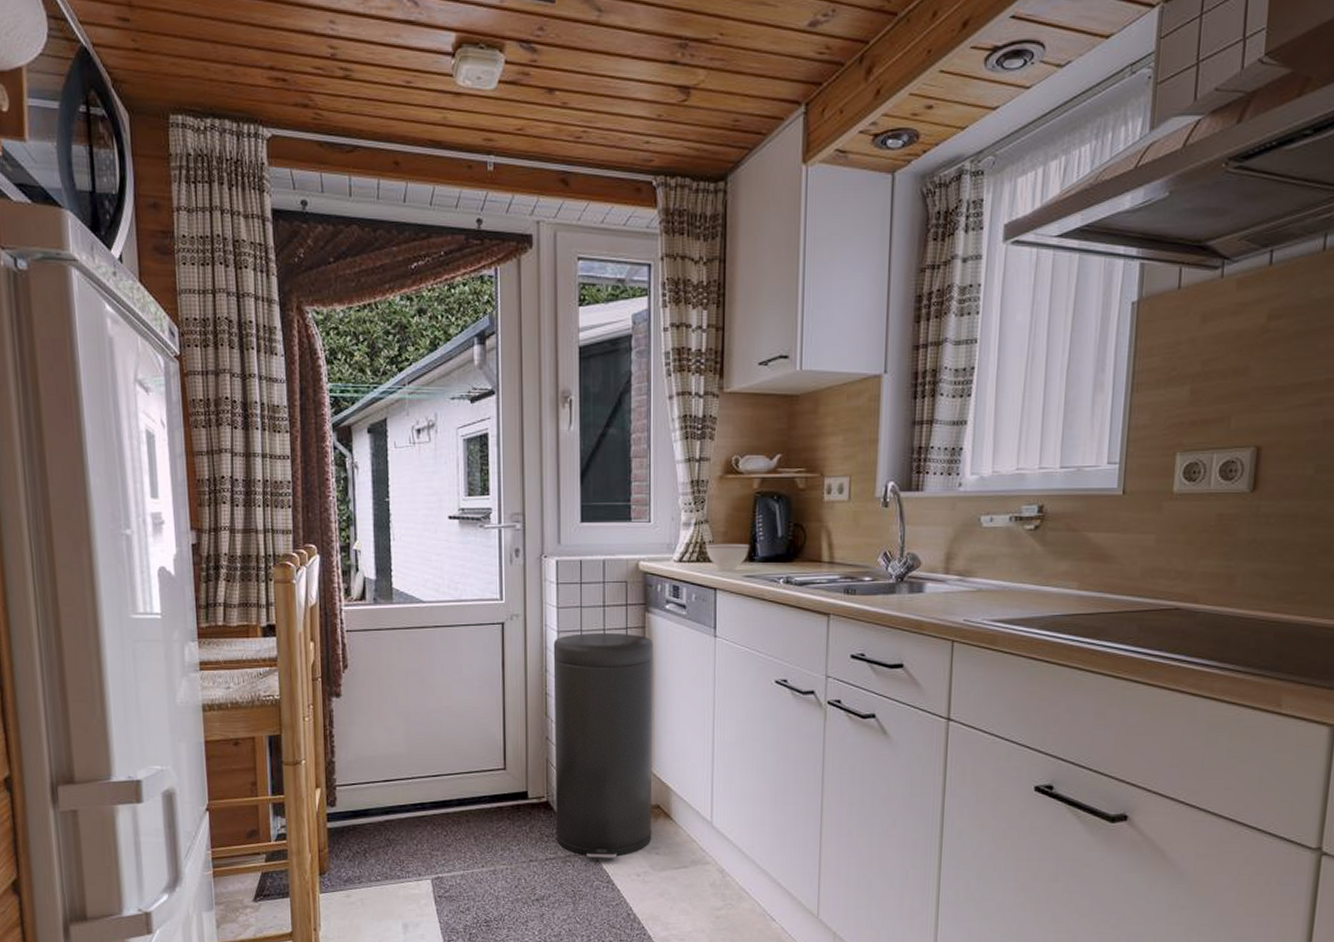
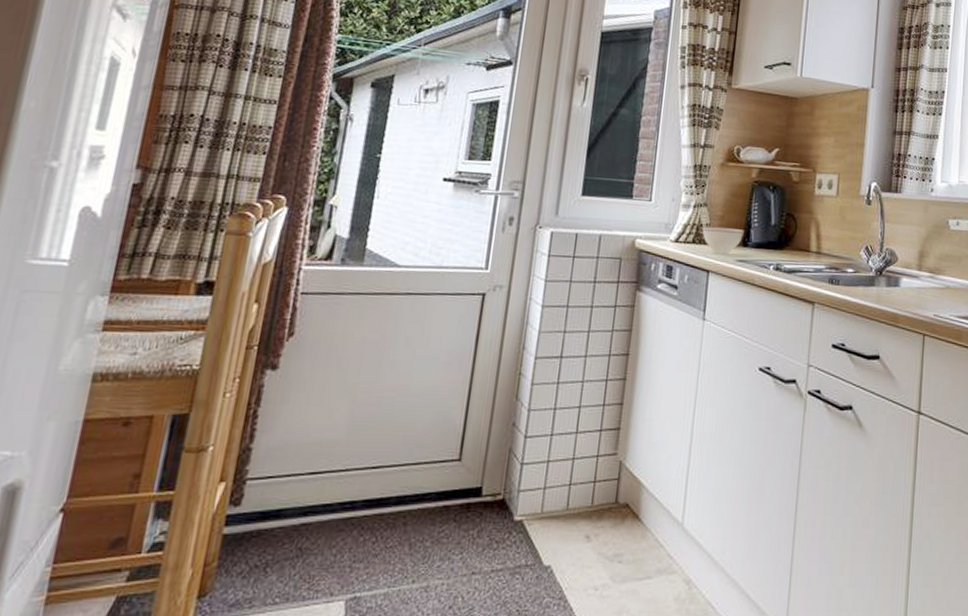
pedal bin: present [553,632,654,858] -> none [507,309,641,568]

